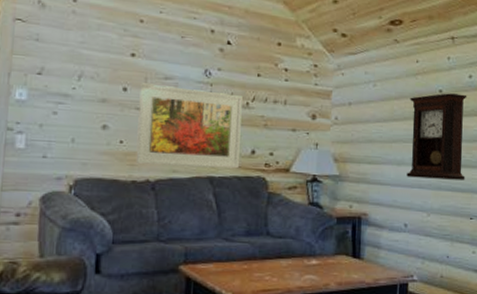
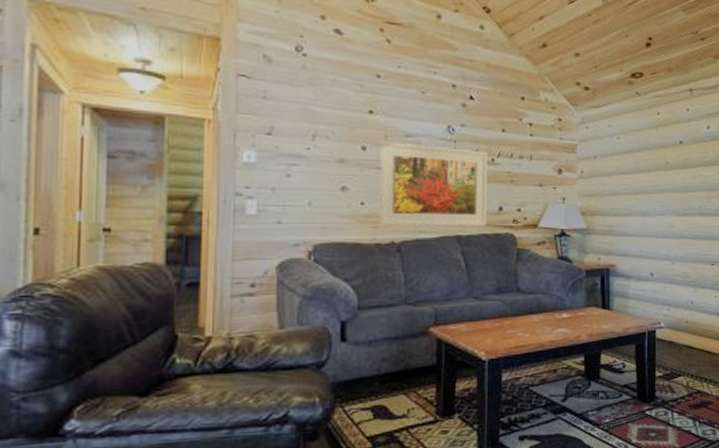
pendulum clock: present [406,93,467,180] -> none [651,144,706,228]

